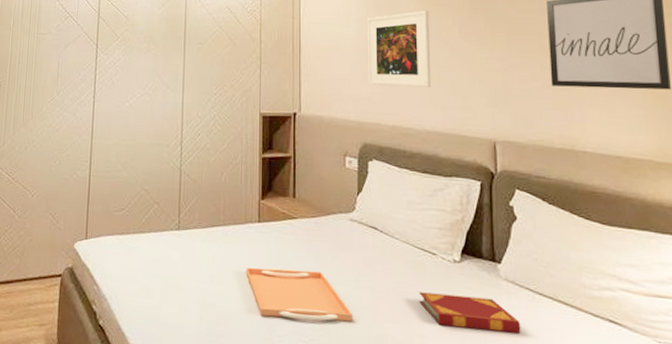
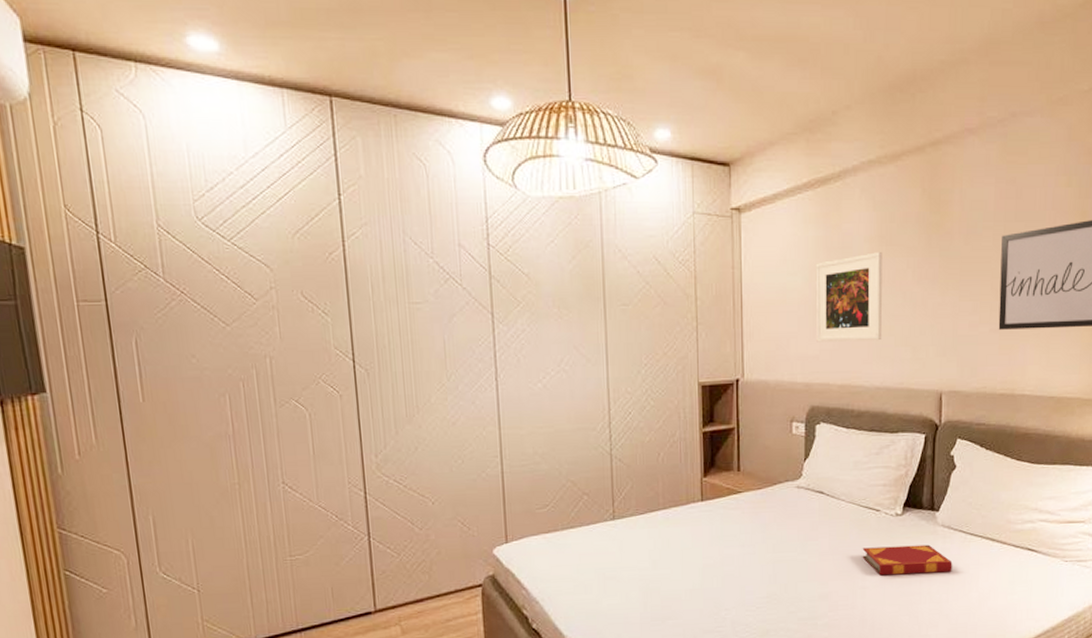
serving tray: present [246,267,352,322] -> none [690,542,799,593]

